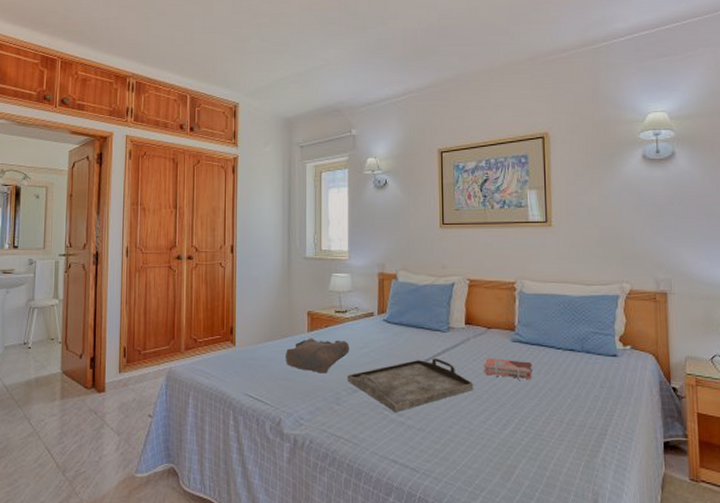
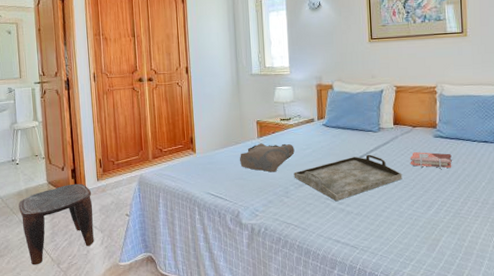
stool: none [25,375,111,472] -> present [18,183,94,265]

